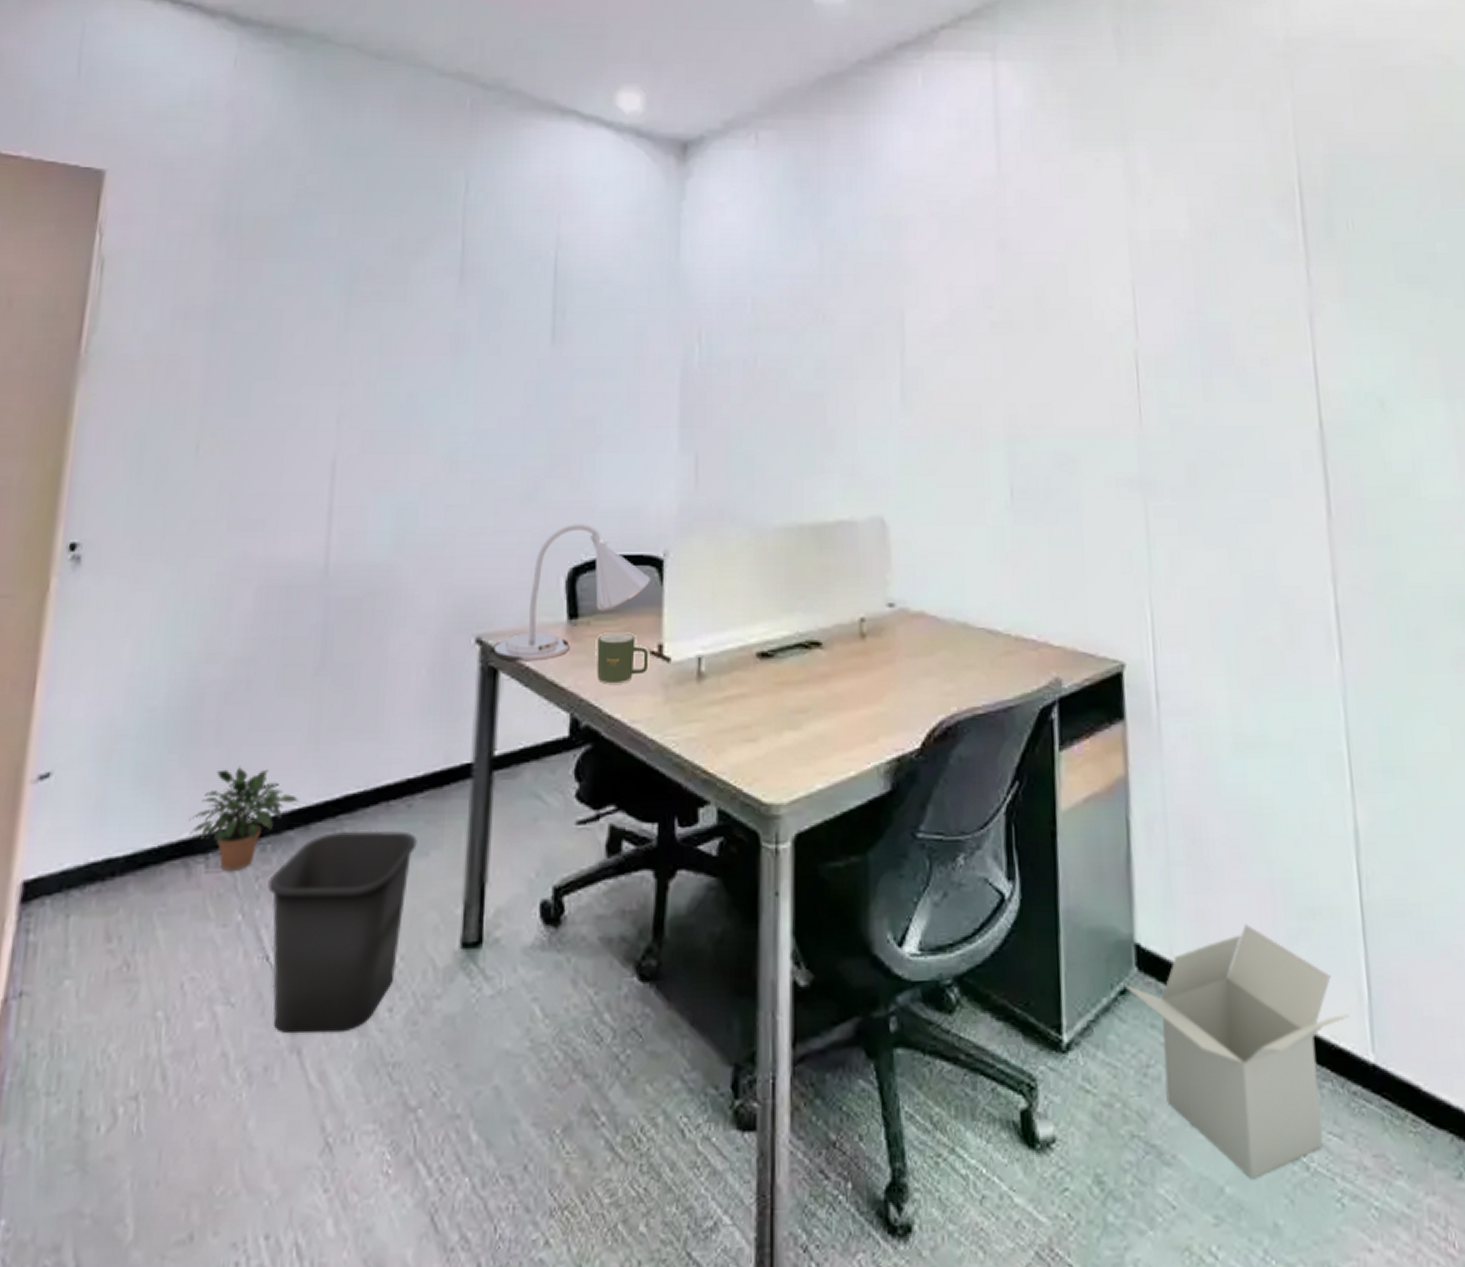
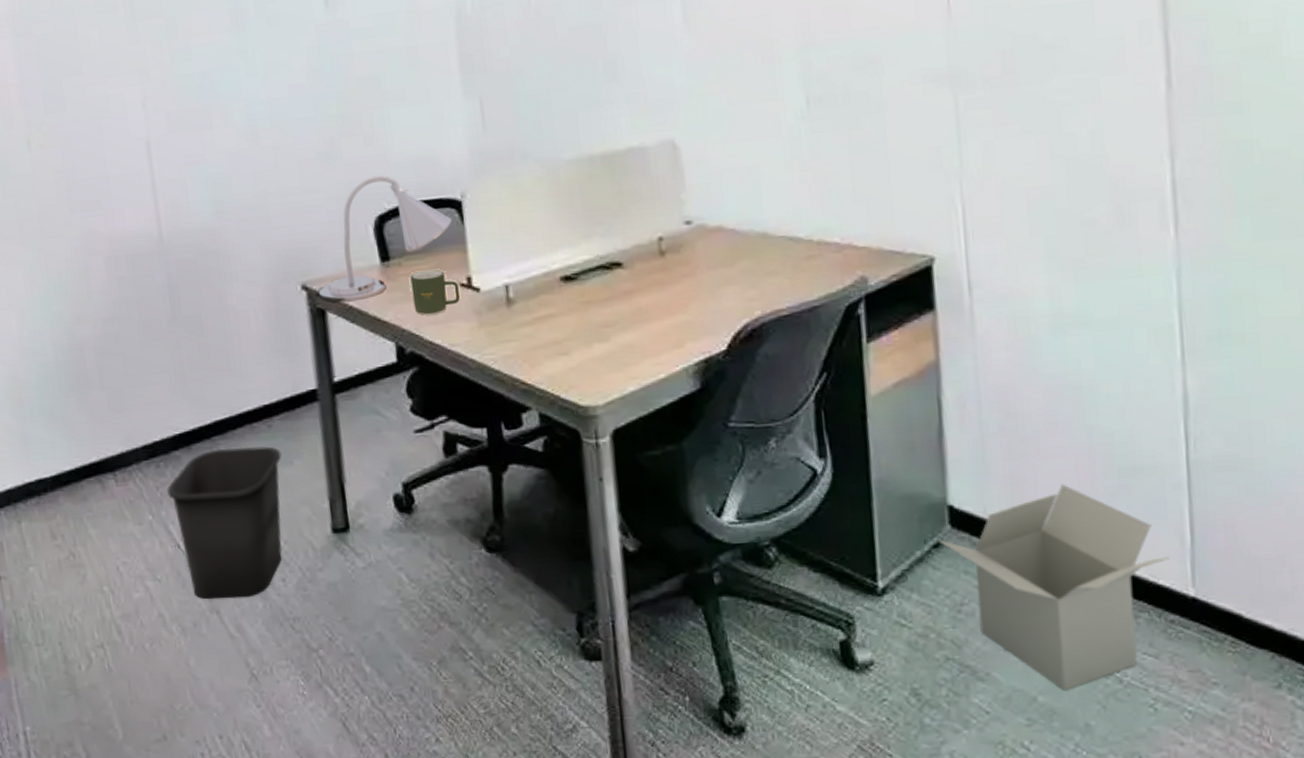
potted plant: present [189,765,298,873] -> none [94,403,177,485]

